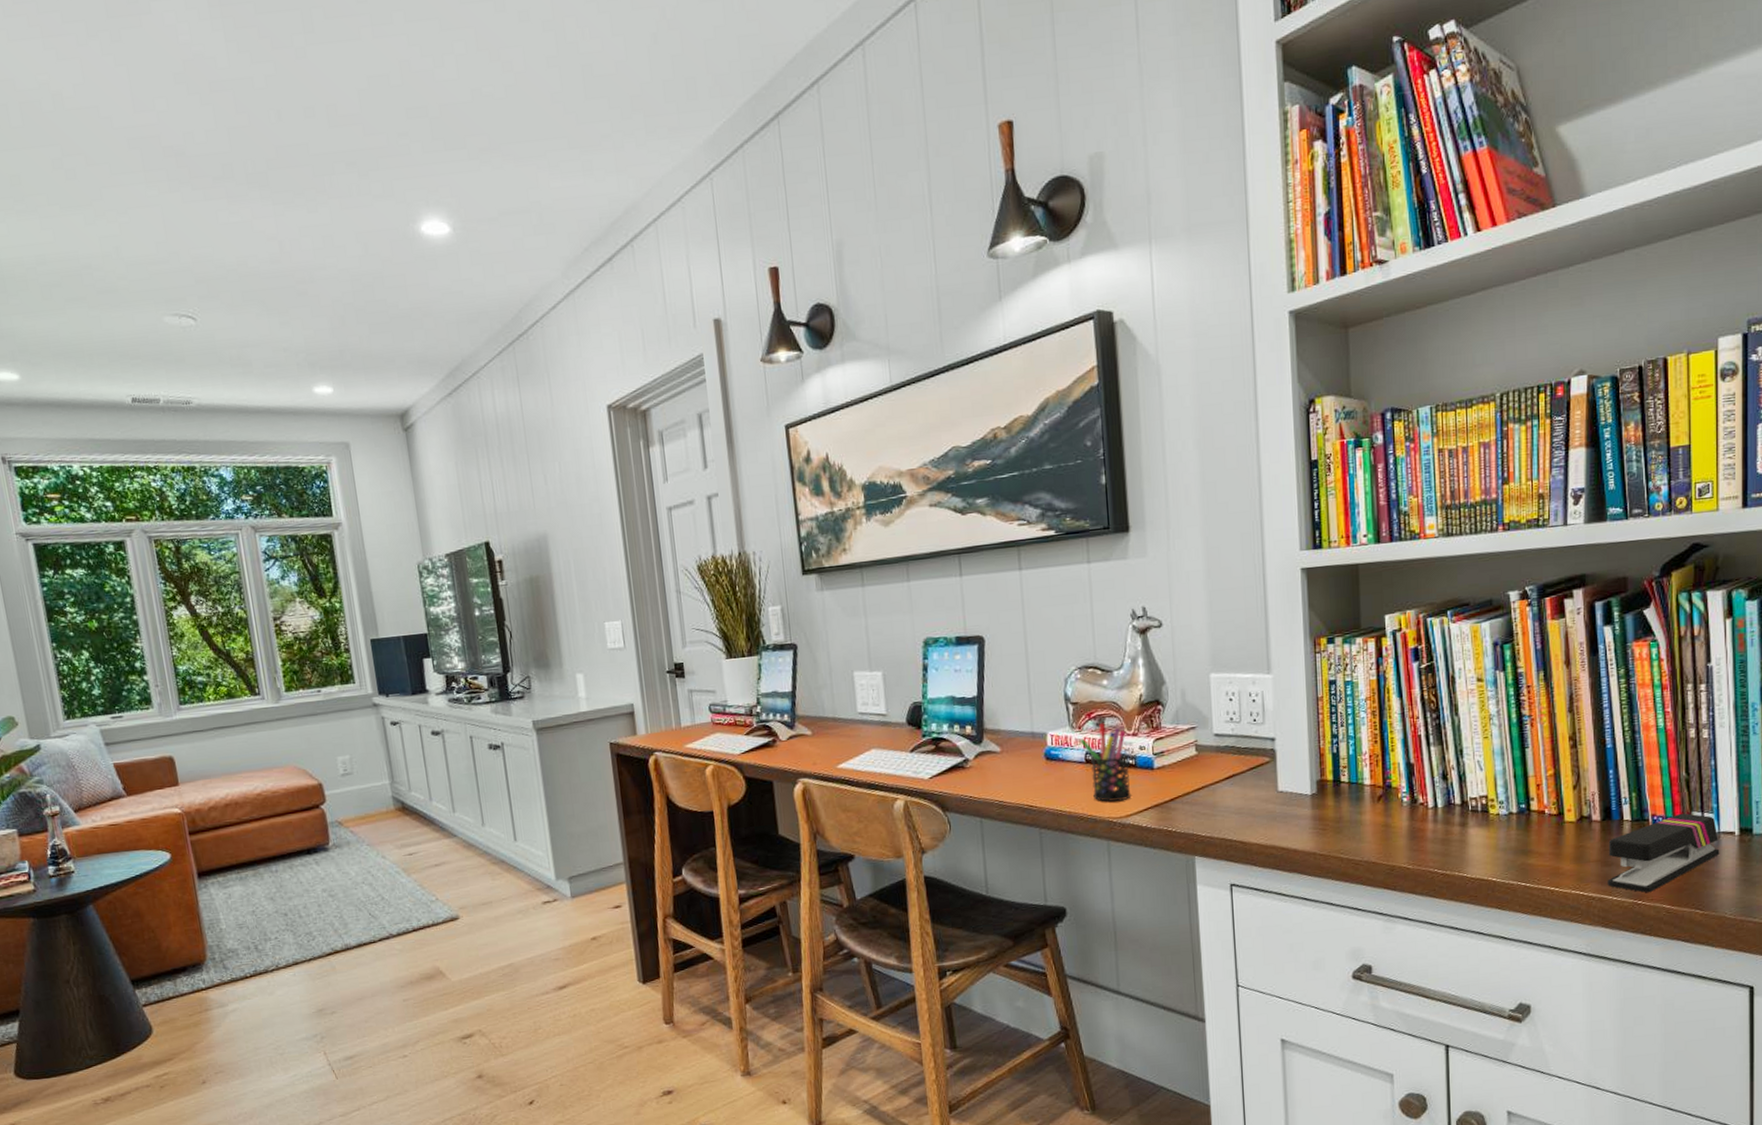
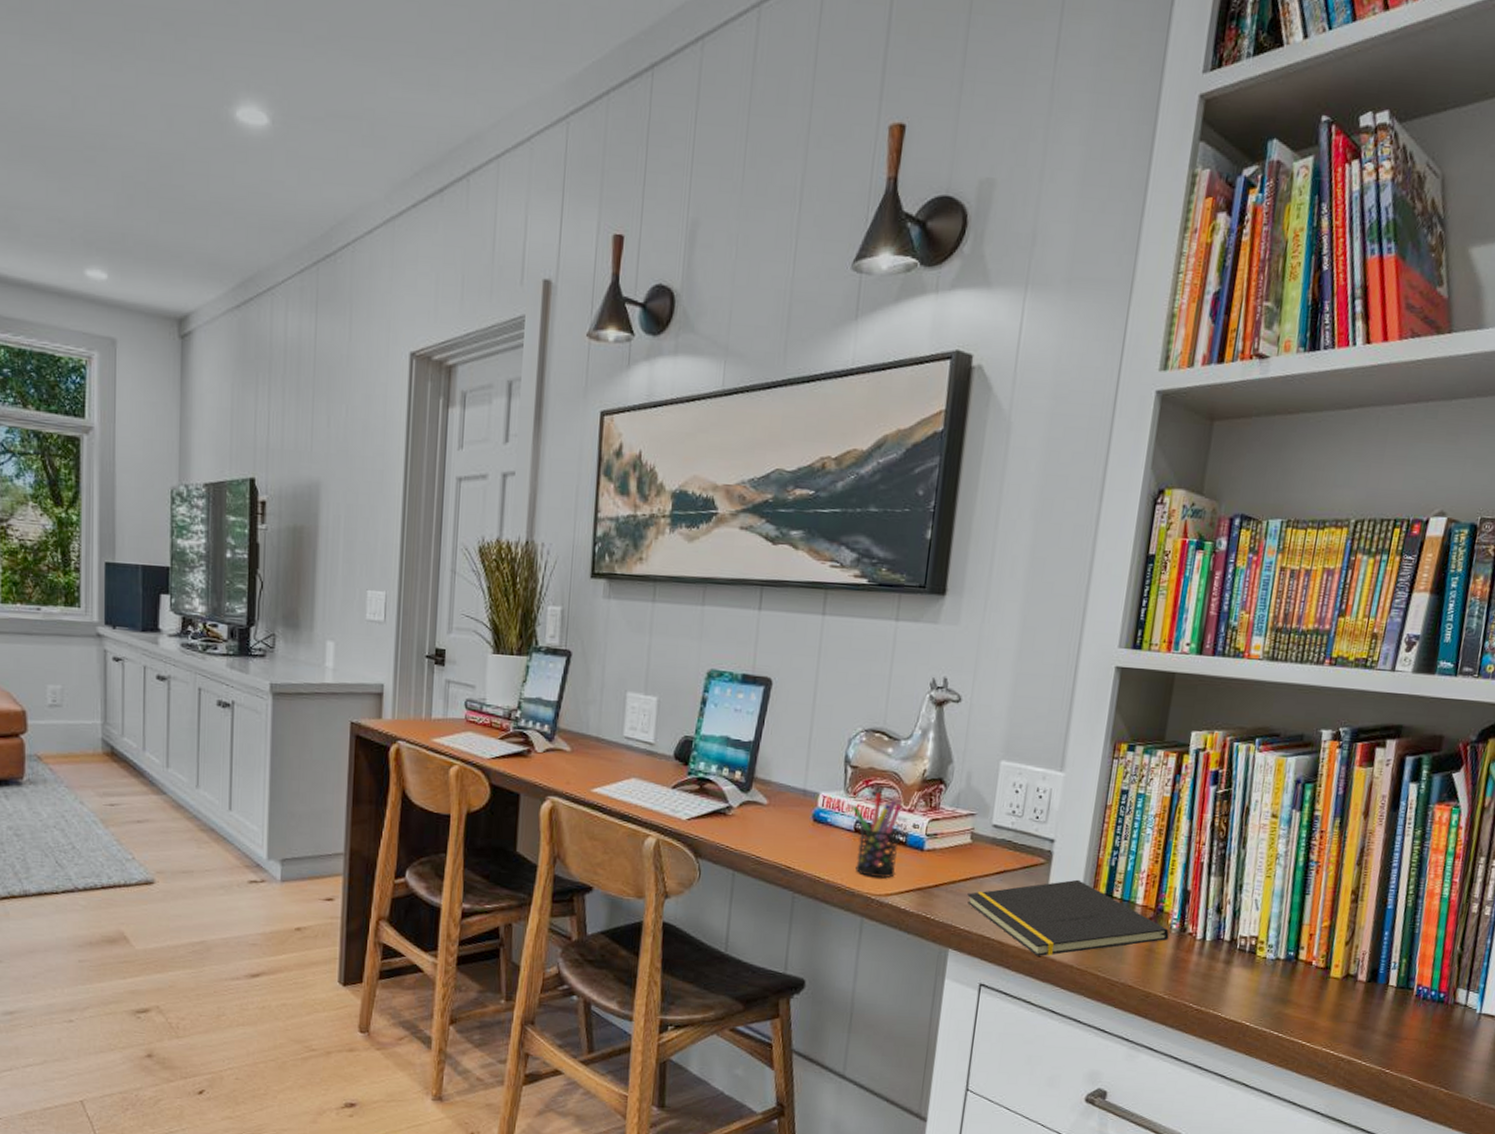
notepad: none [1203,771,1402,849] -> present [967,879,1170,956]
stapler: present [1607,813,1720,893] -> none [1359,987,1479,1063]

